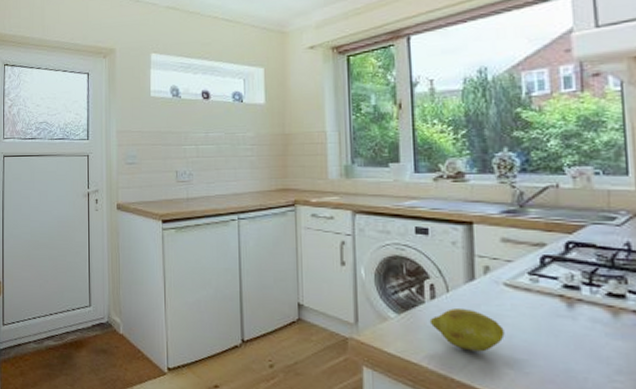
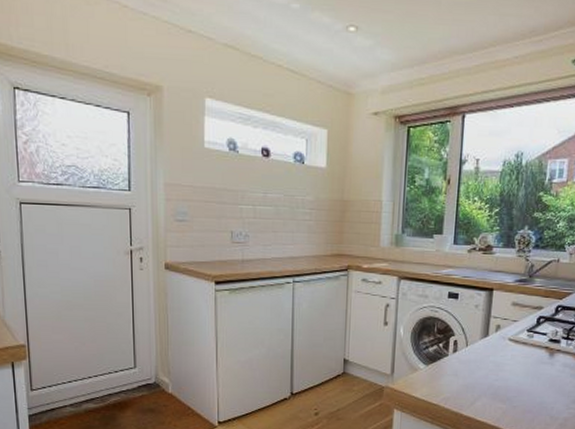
fruit: present [429,307,505,352] -> none [450,358,504,393]

